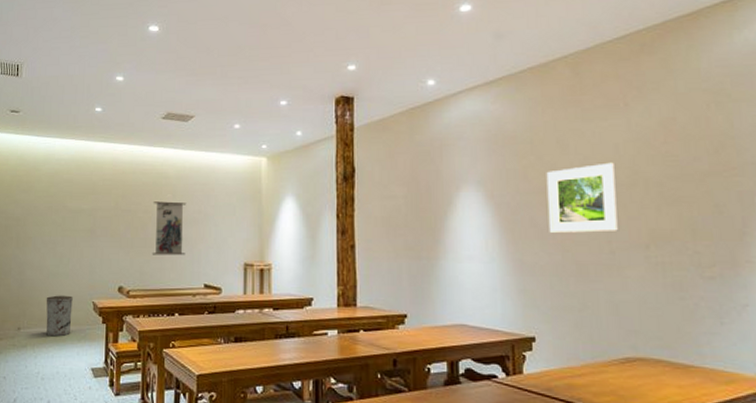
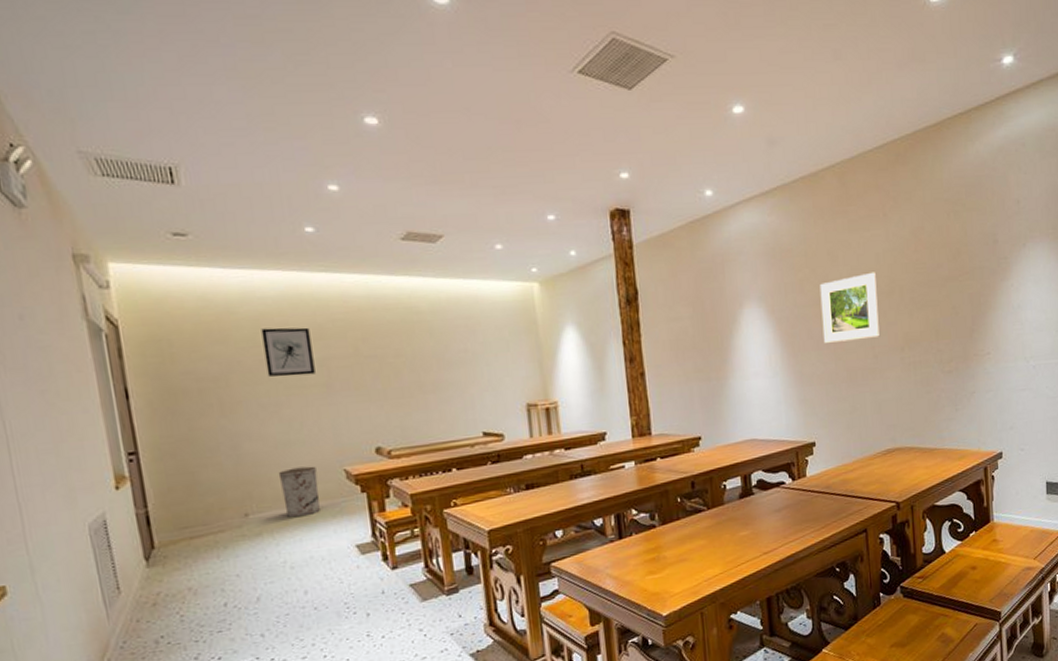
wall art: none [52,183,86,221] -> present [261,327,316,377]
wall scroll: present [152,201,187,256] -> none [405,341,456,406]

